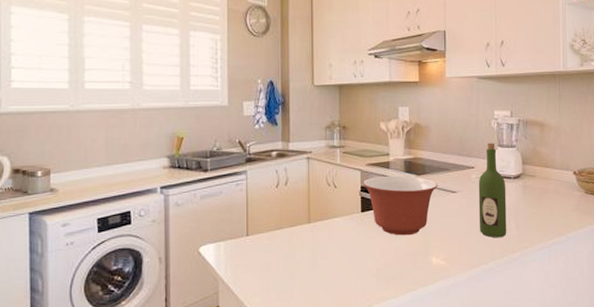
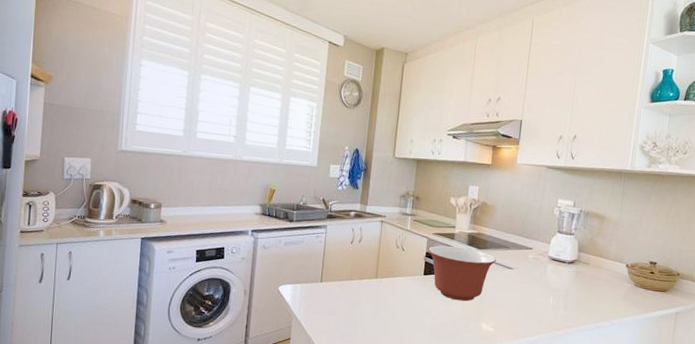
wine bottle: present [478,143,507,238] -> none [529,228,560,315]

